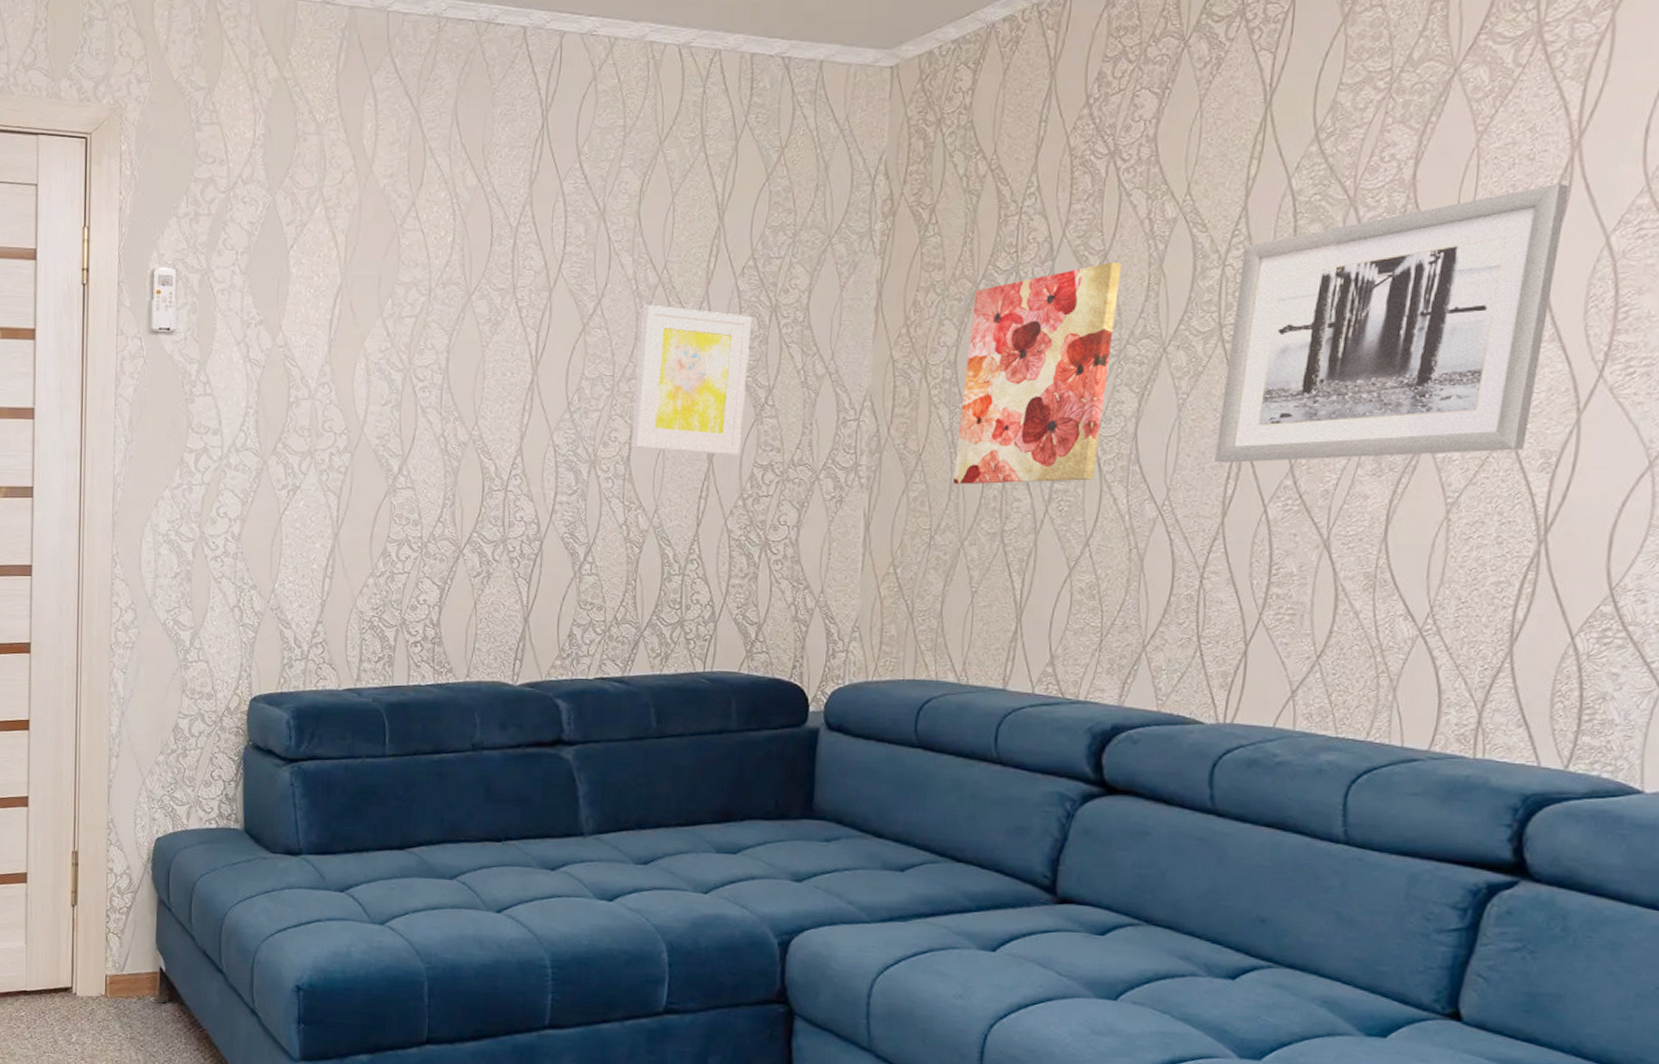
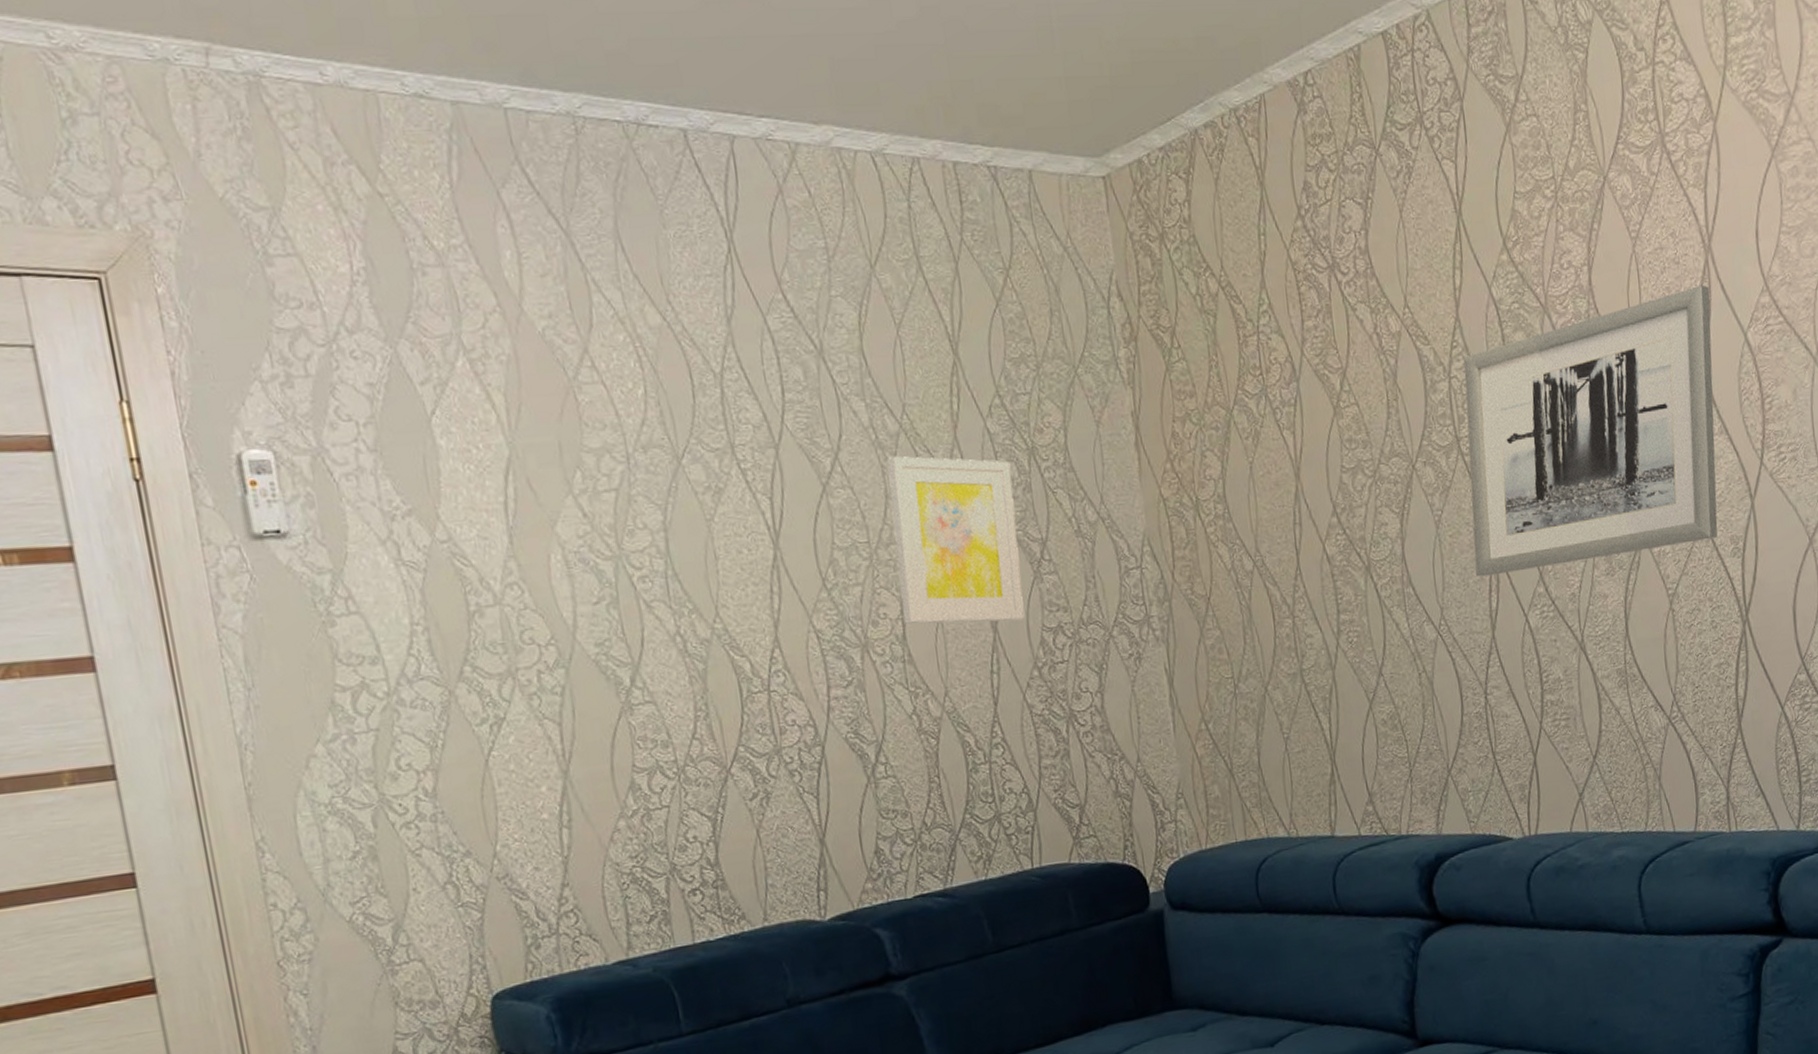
wall art: present [953,261,1121,485] -> none [1230,379,1375,627]

